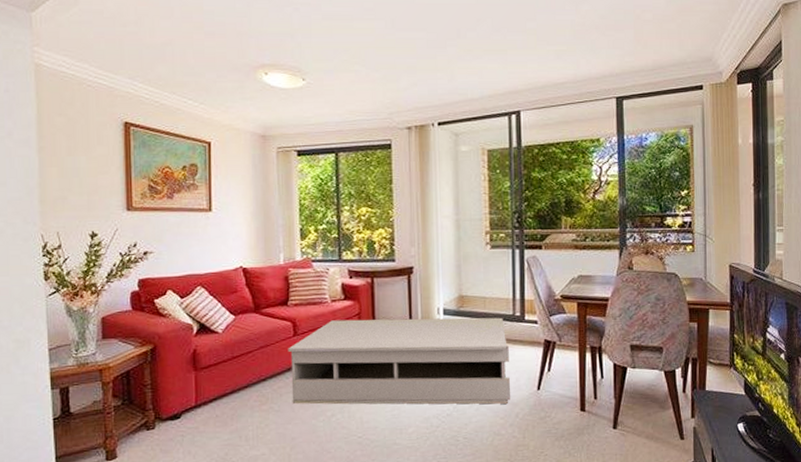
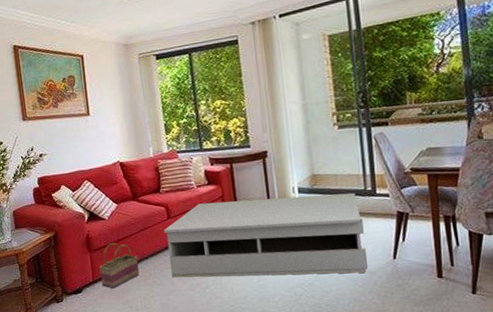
basket: none [205,360,254,415] -> present [99,242,140,289]

